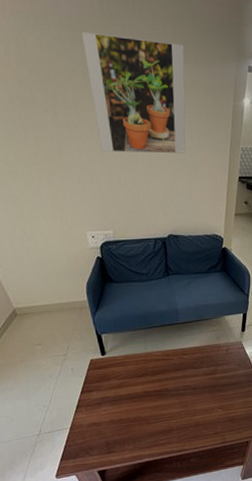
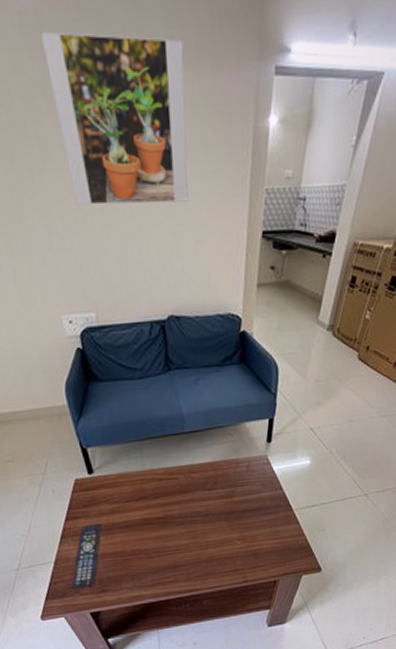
remote control: none [83,395,111,451] -> present [72,523,102,589]

